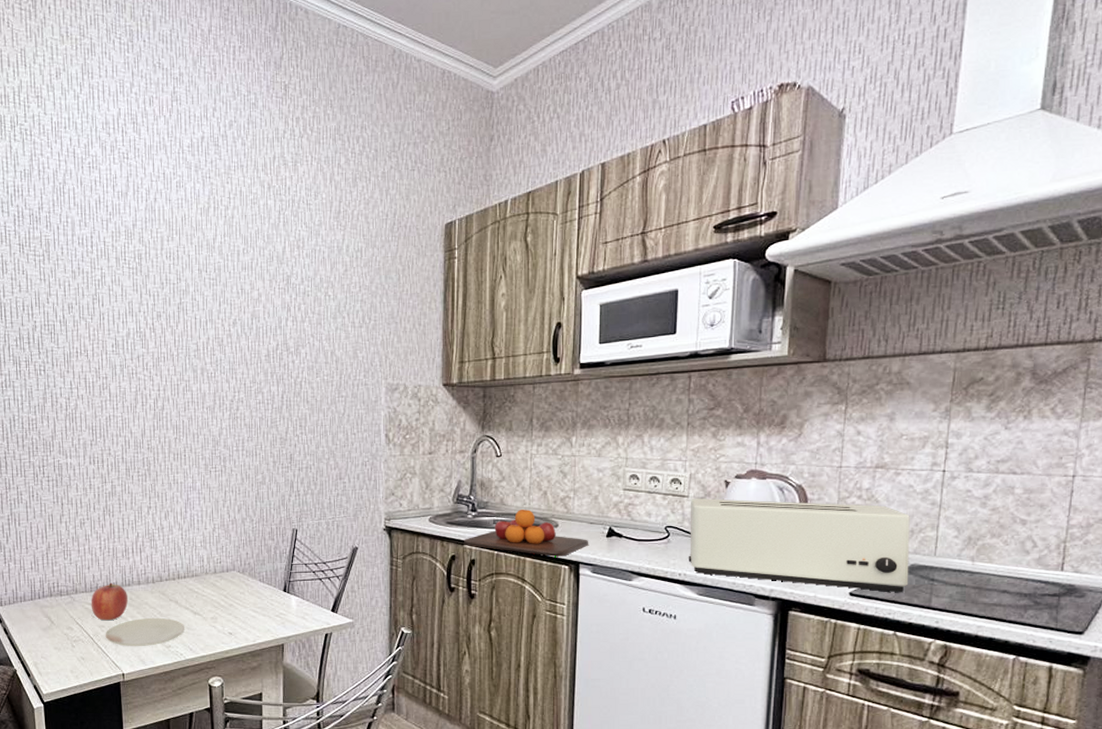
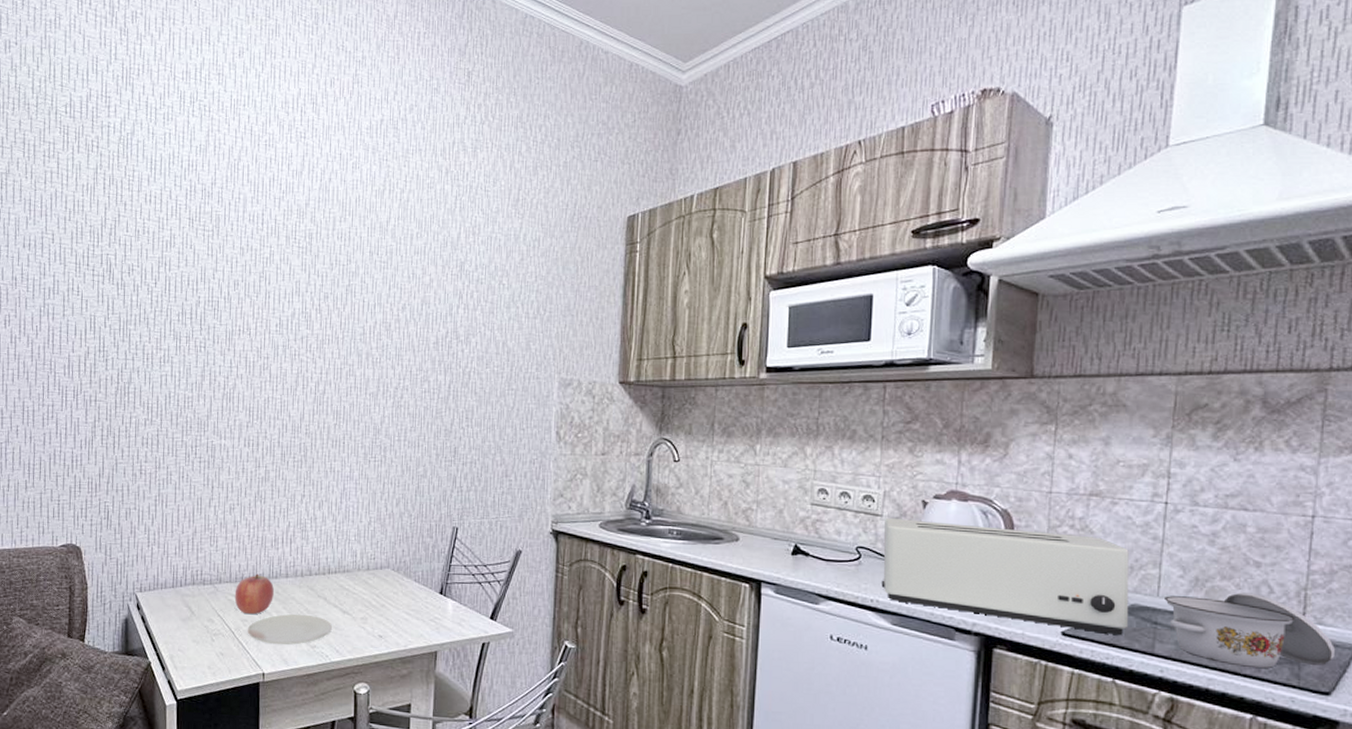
chopping board: present [464,510,588,557] -> none [636,520,771,573]
cooking pot: none [941,548,1088,615] -> present [1165,592,1335,669]

